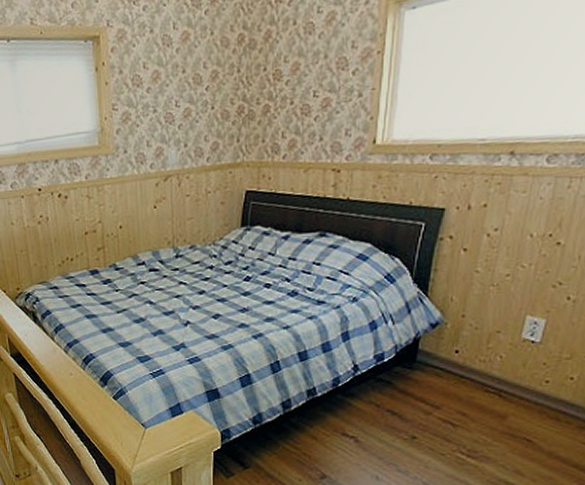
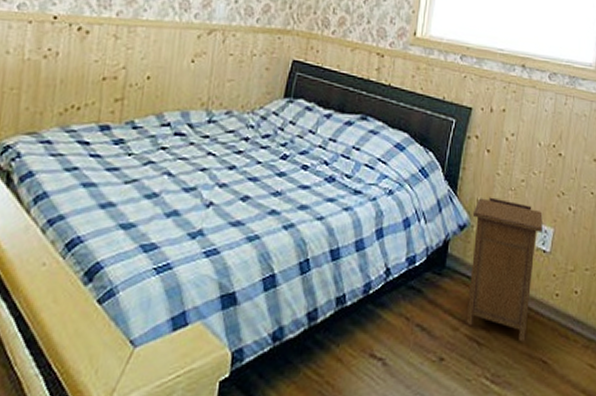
nightstand: none [439,294,532,424] -> present [466,197,543,342]

